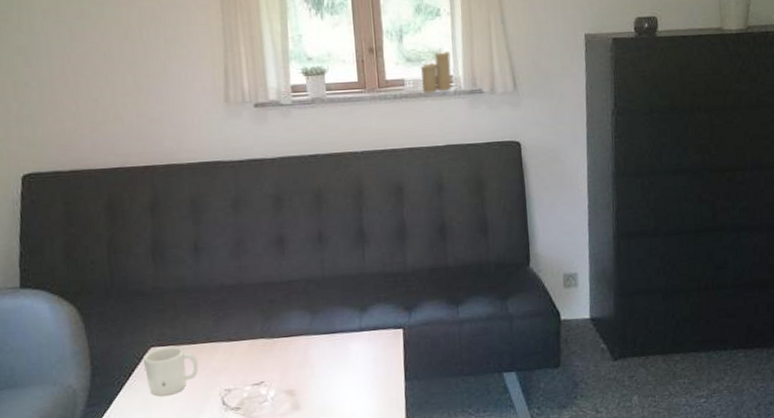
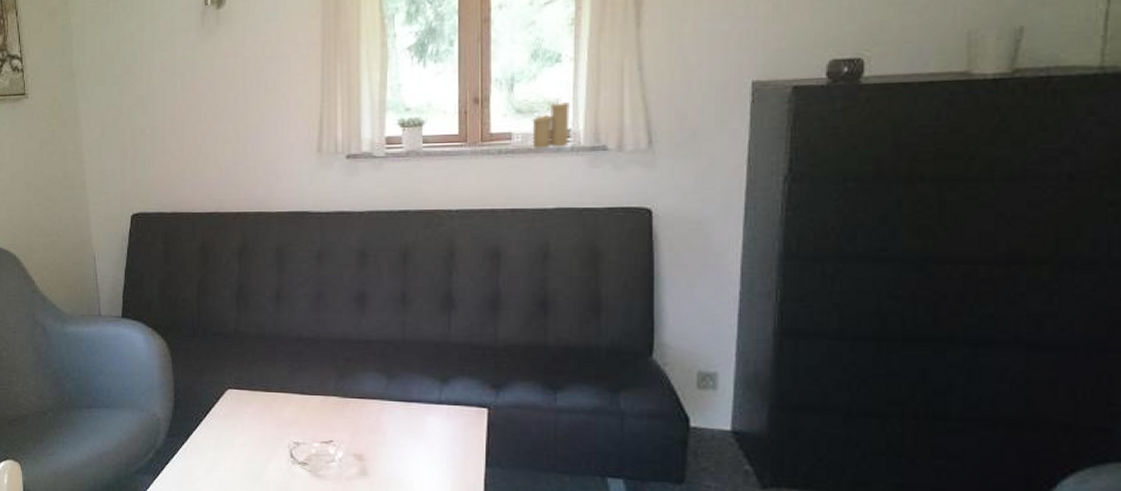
mug: present [143,346,199,396] -> none [221,390,271,439]

